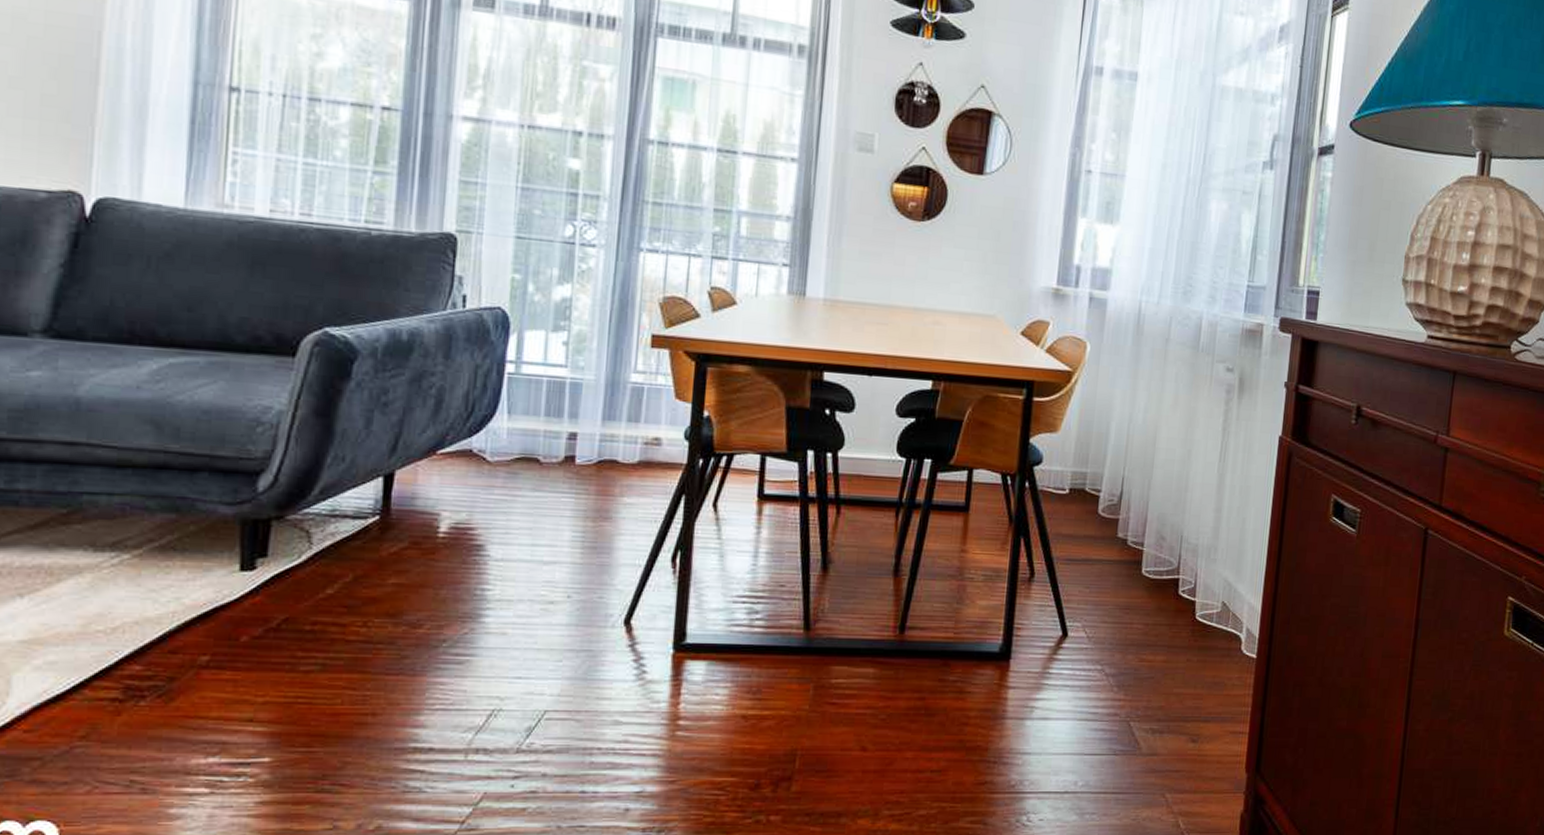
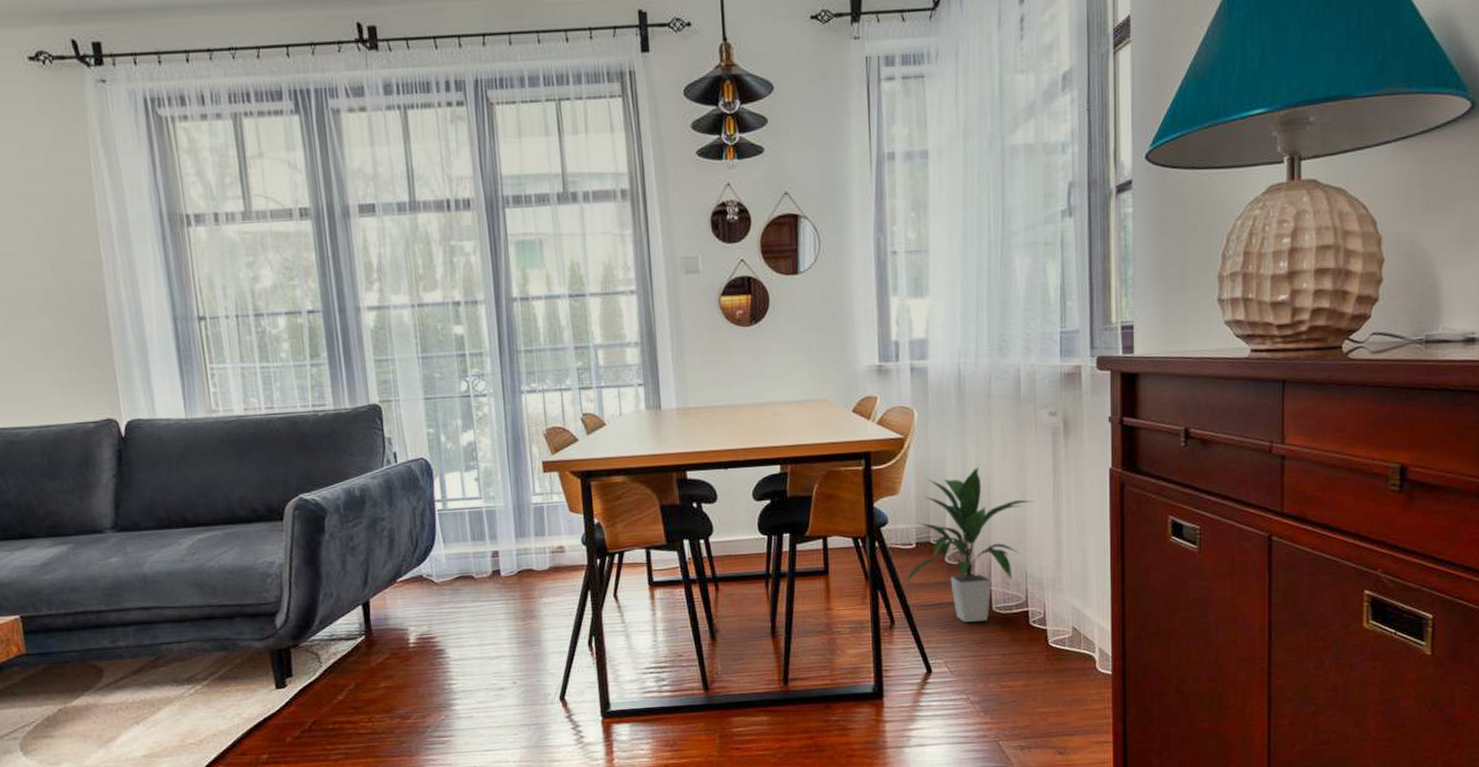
indoor plant: none [1048,413,1198,584] -> present [902,466,1033,622]

